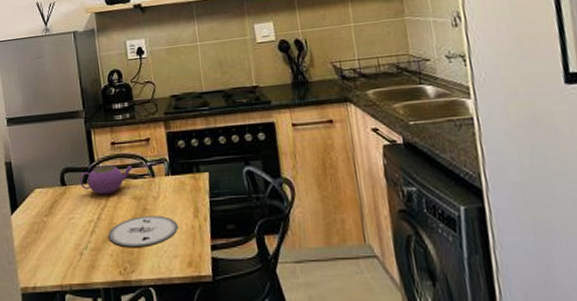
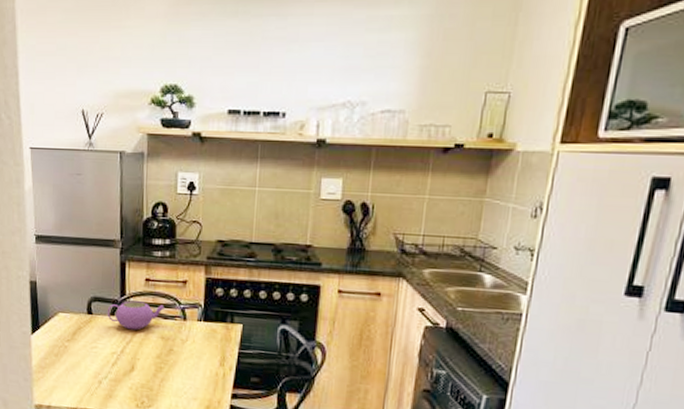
plate: present [108,215,179,247] -> none [129,356,203,385]

